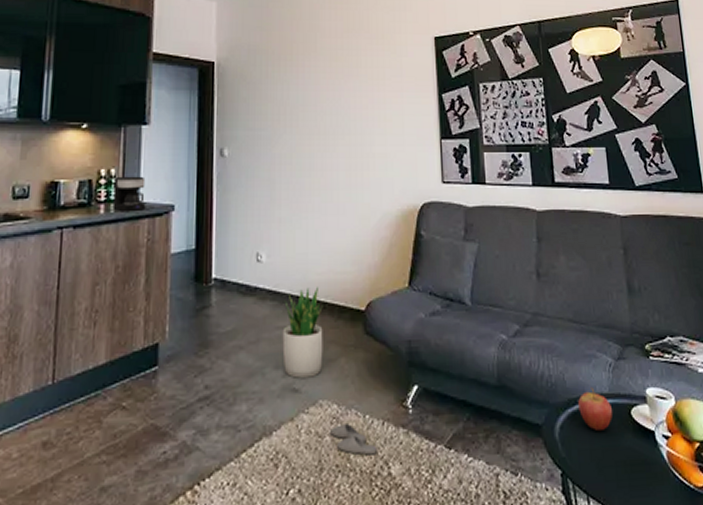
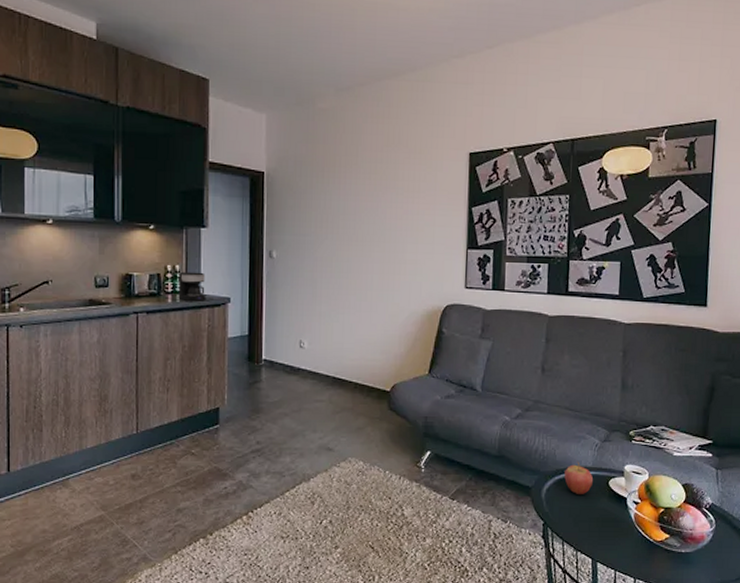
planter: present [282,287,323,378] -> none [320,370,355,440]
slippers: present [330,424,377,456] -> none [357,476,394,500]

